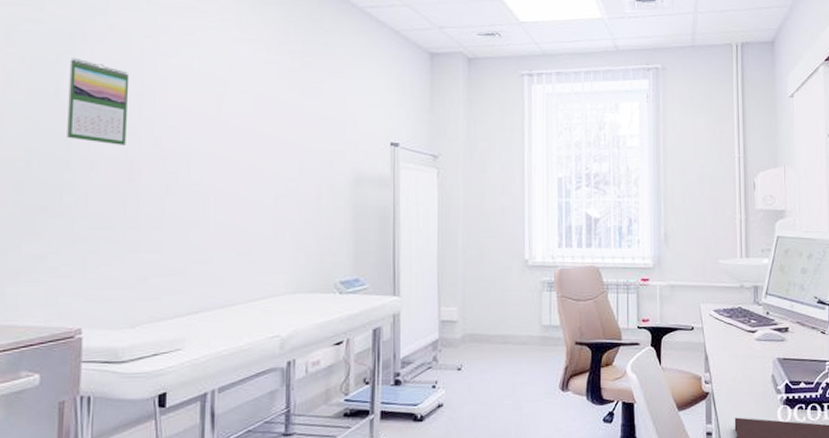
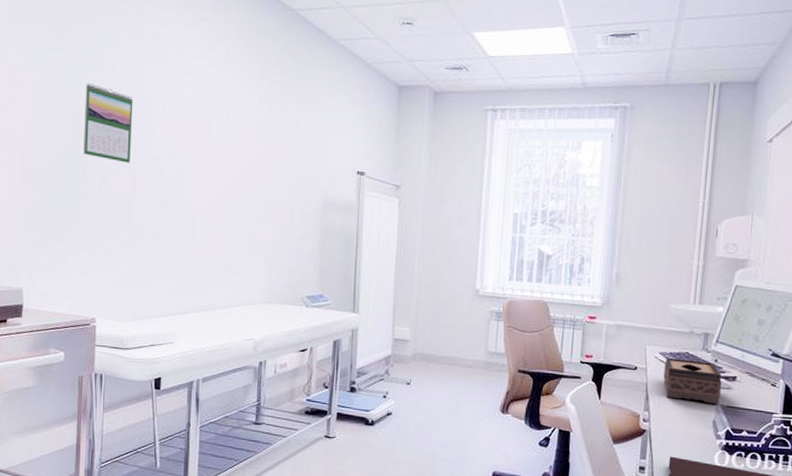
tissue box: none [720,314,776,358] -> present [663,357,722,404]

